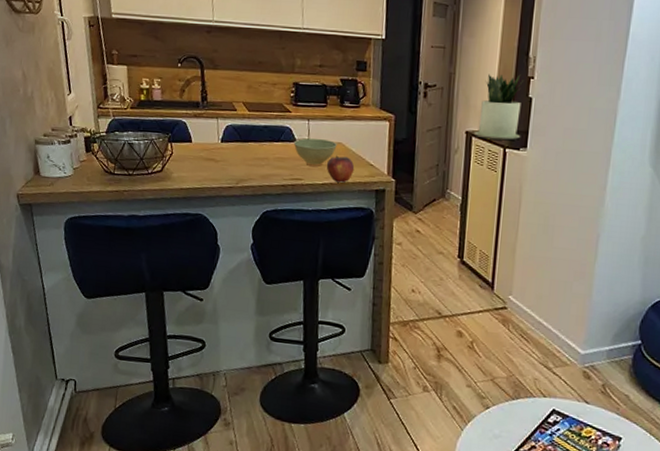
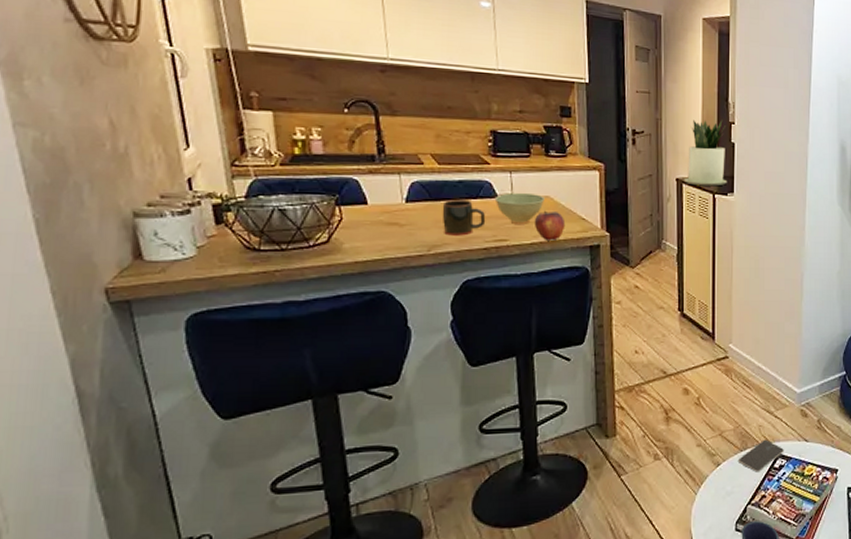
mug: none [249,141,285,173] -> present [442,199,486,236]
smartphone: none [509,393,560,423] -> present [739,439,784,472]

